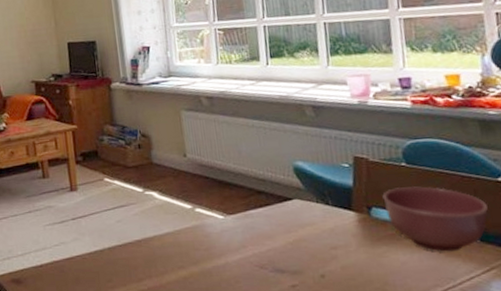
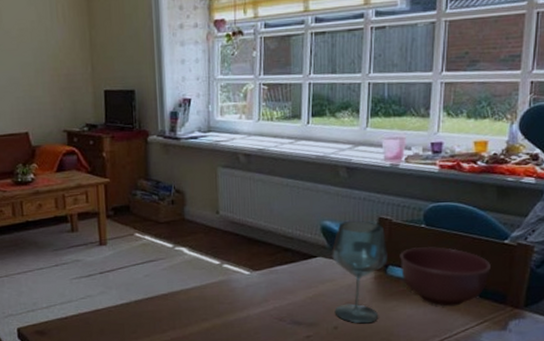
wine glass: none [308,160,370,272] -> present [332,220,388,324]

